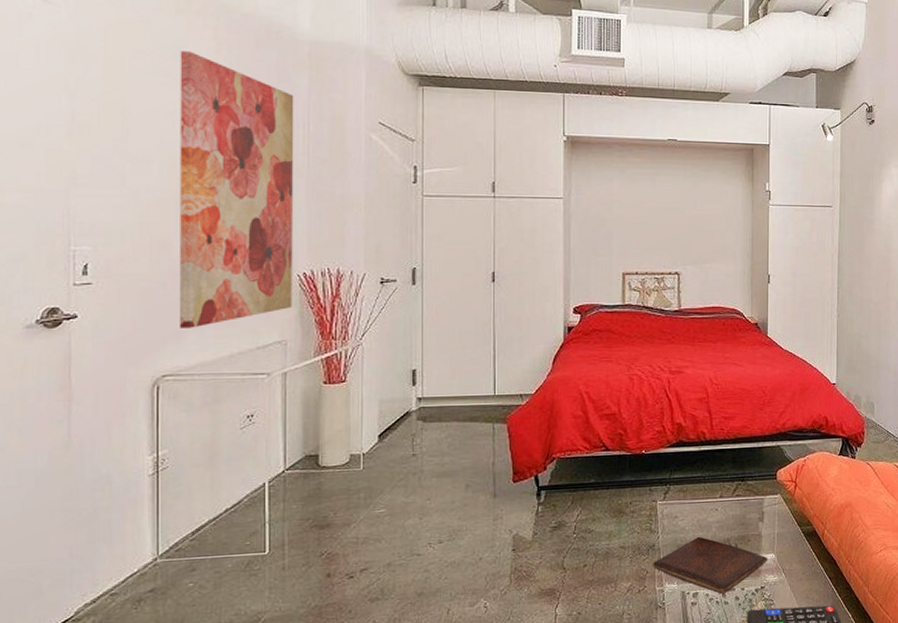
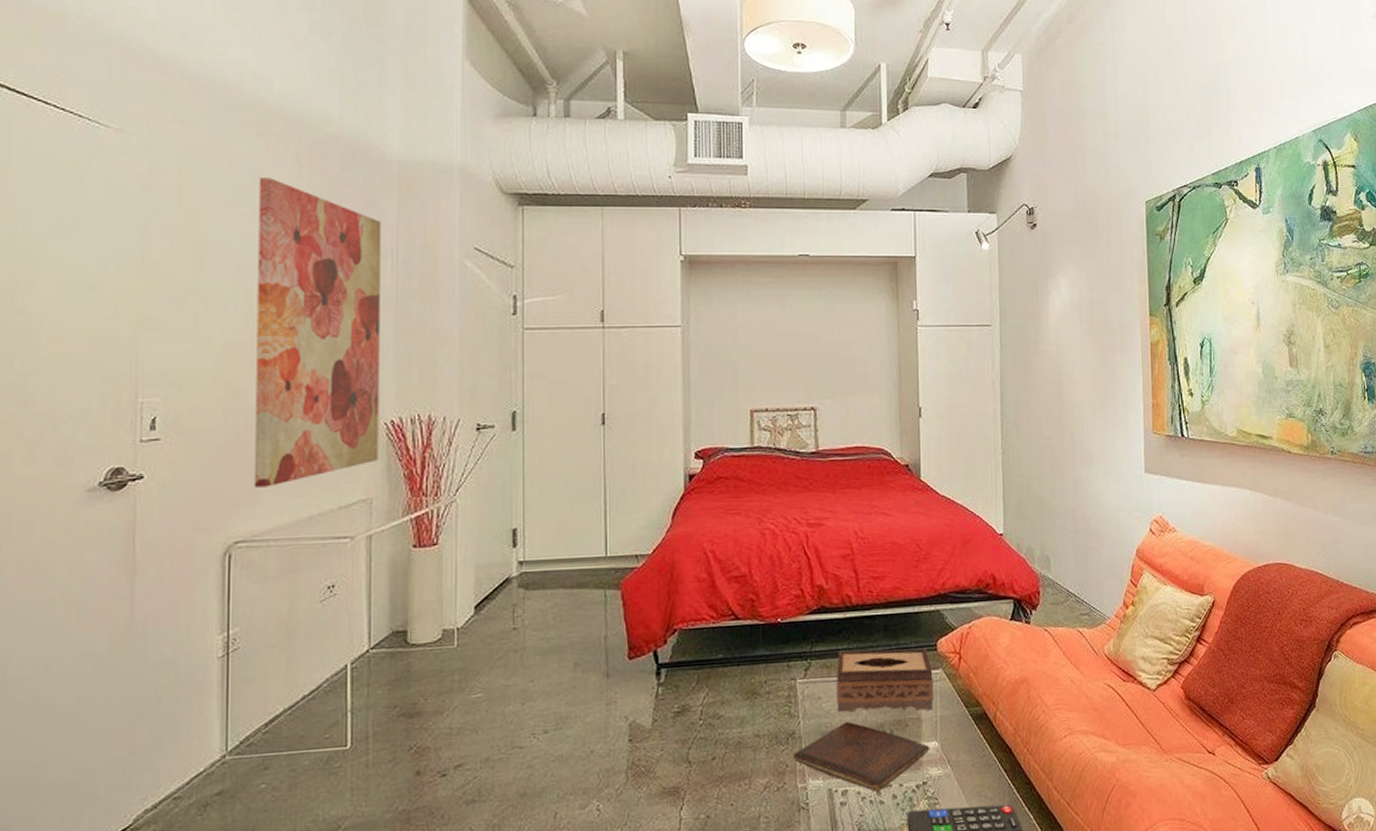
tissue box: none [691,477,773,529] -> present [836,648,934,712]

